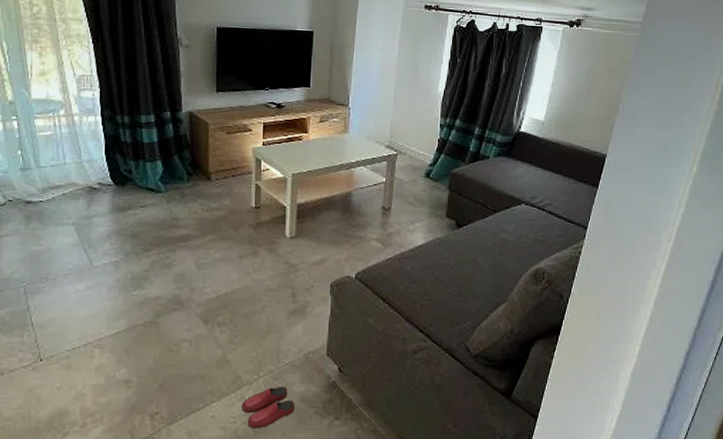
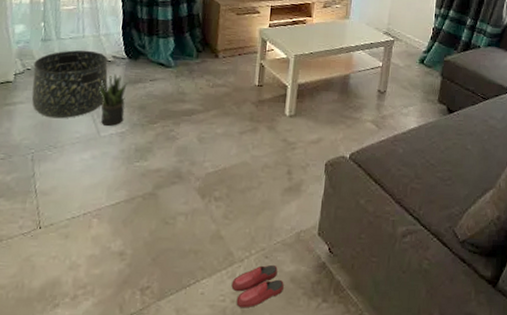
basket: none [15,178,96,250] -> present [31,50,108,119]
potted plant: none [86,201,117,255] -> present [98,74,127,126]

